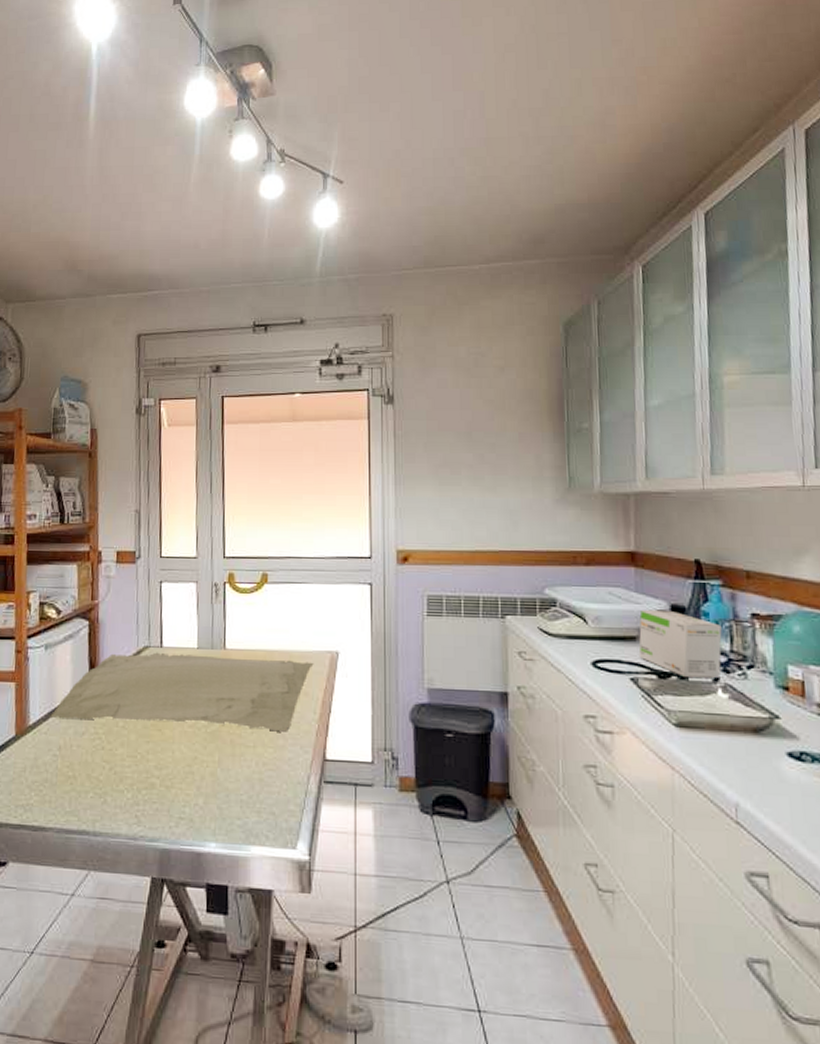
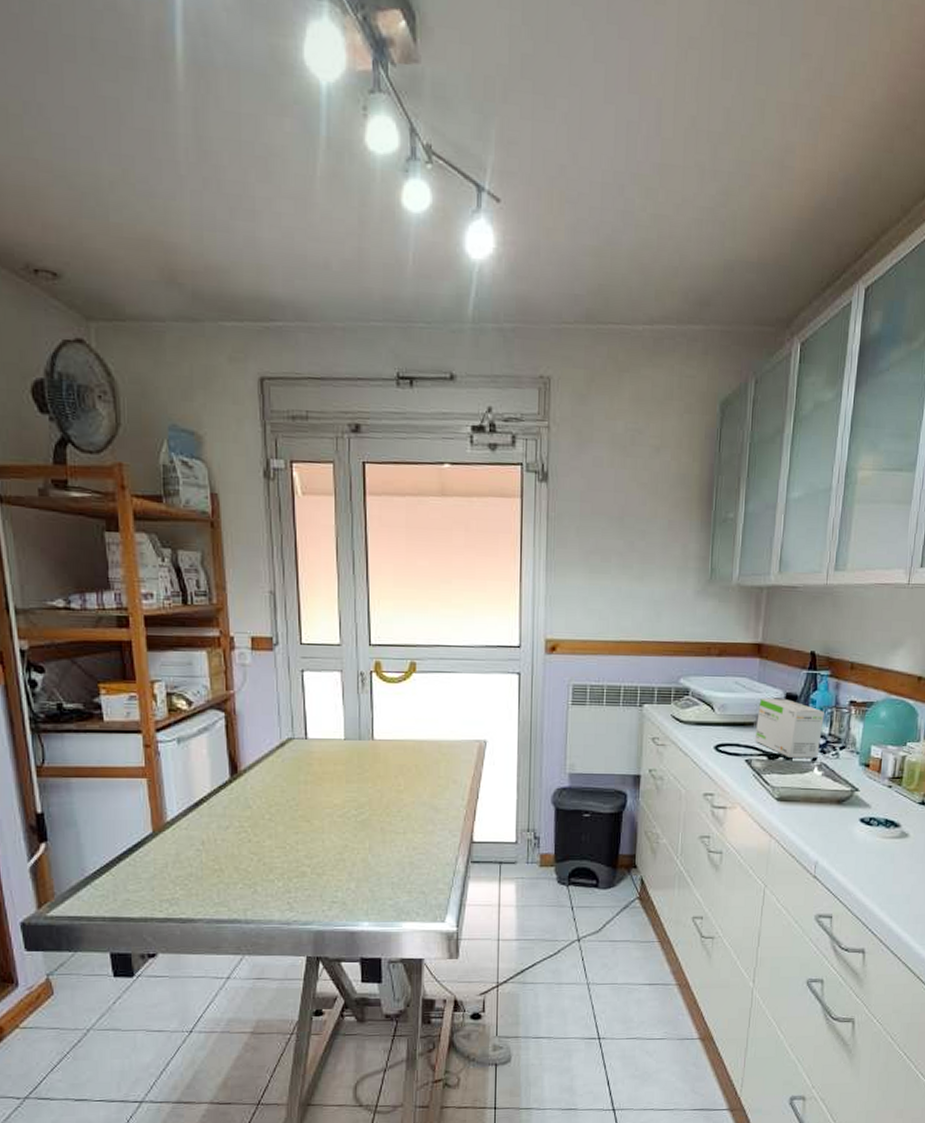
towel: present [49,652,314,732] -> none [188,744,462,818]

